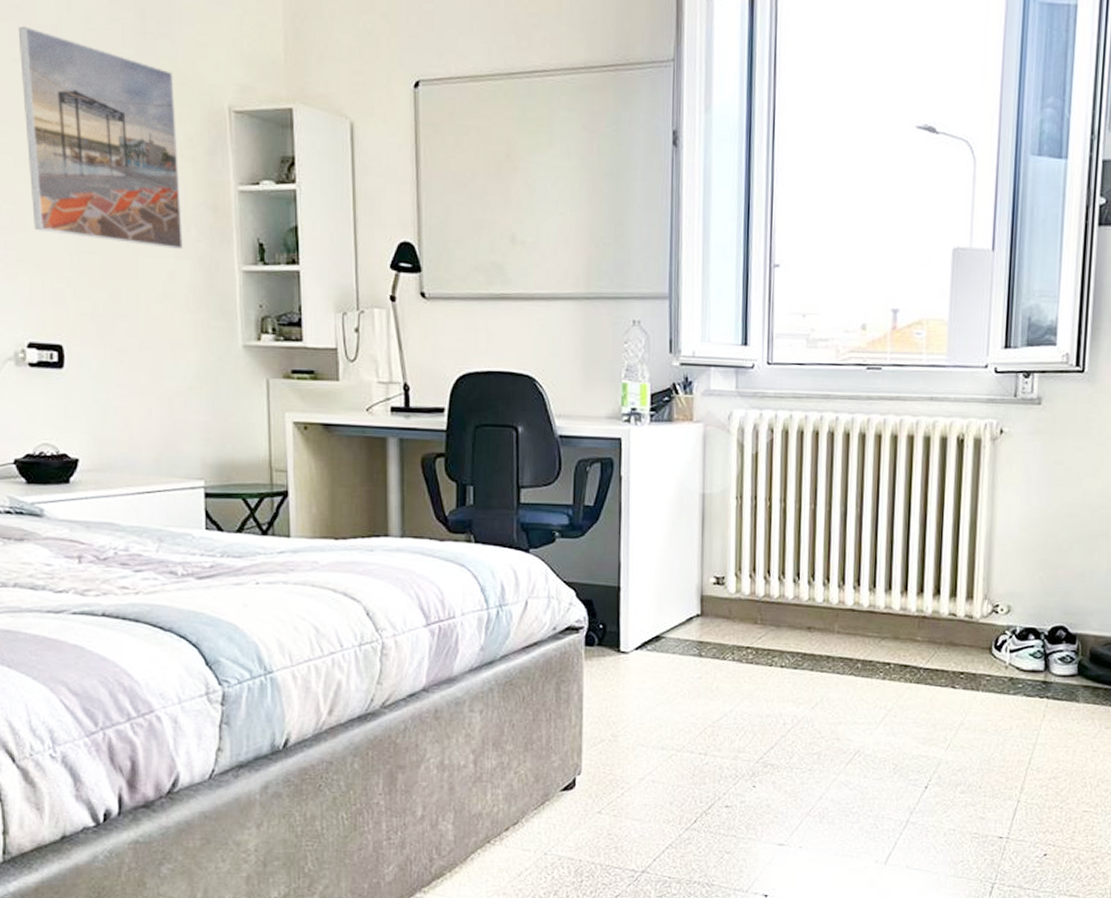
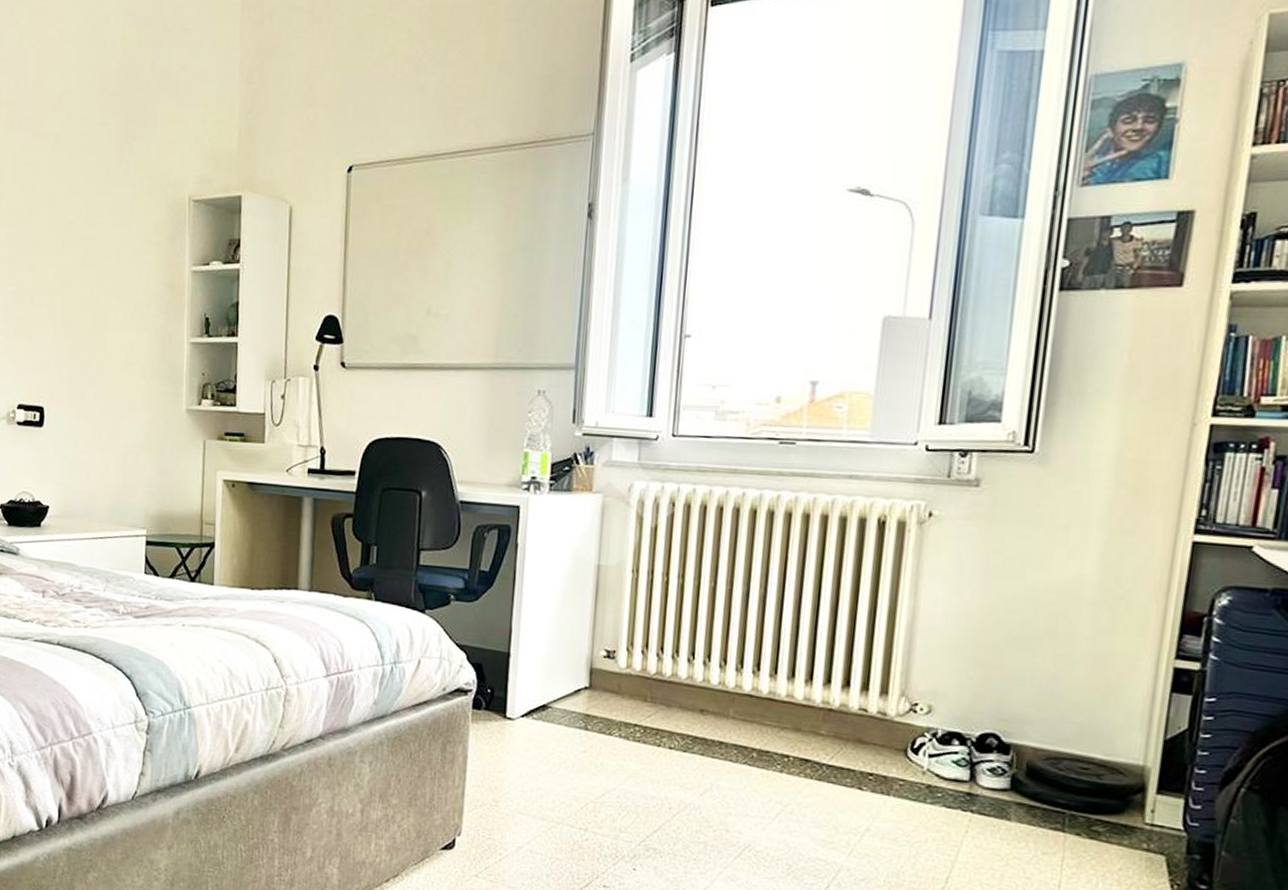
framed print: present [18,26,183,249] -> none [29,134,146,323]

